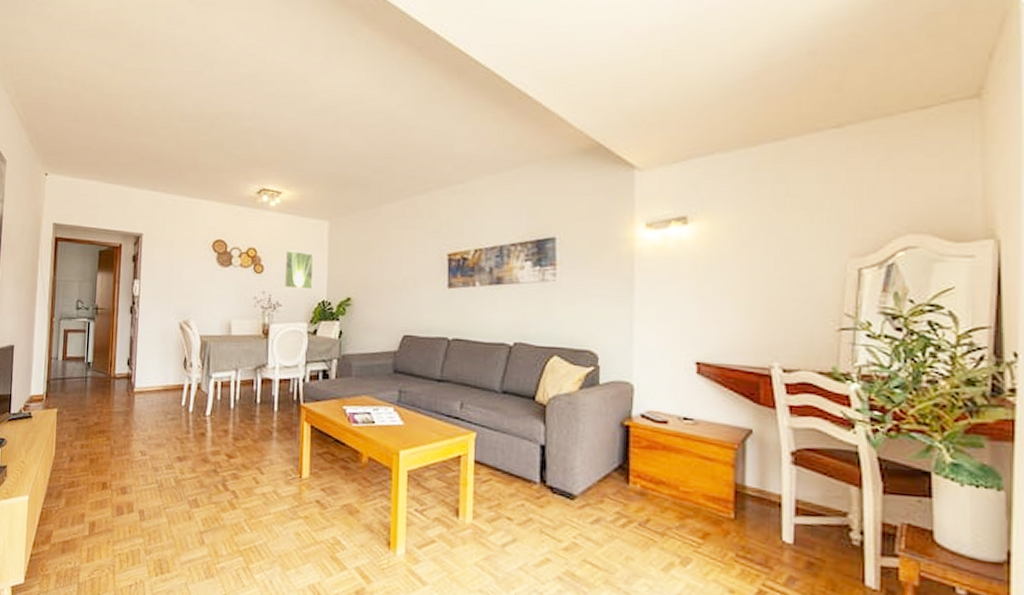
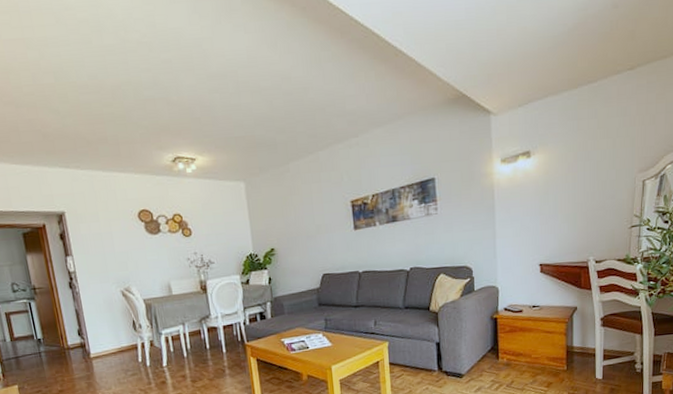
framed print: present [284,251,314,289] -> none [209,212,239,247]

